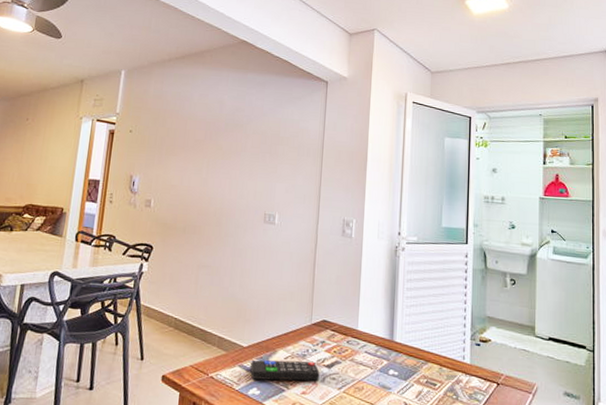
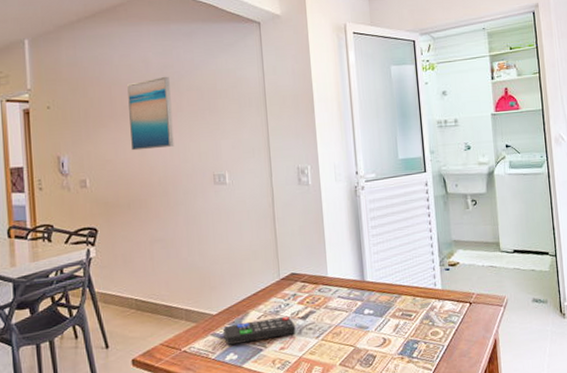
wall art: none [196,118,239,182] -> present [127,76,174,151]

